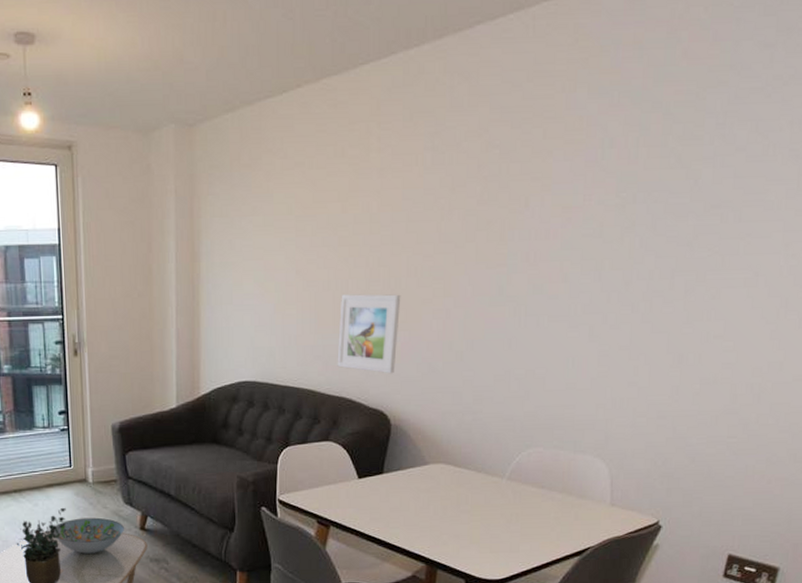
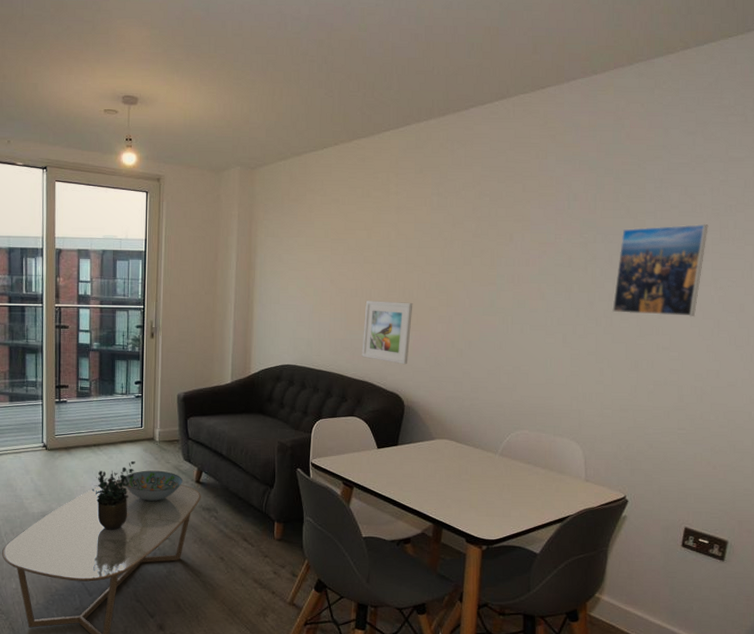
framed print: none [653,170,783,296] -> present [612,223,708,317]

